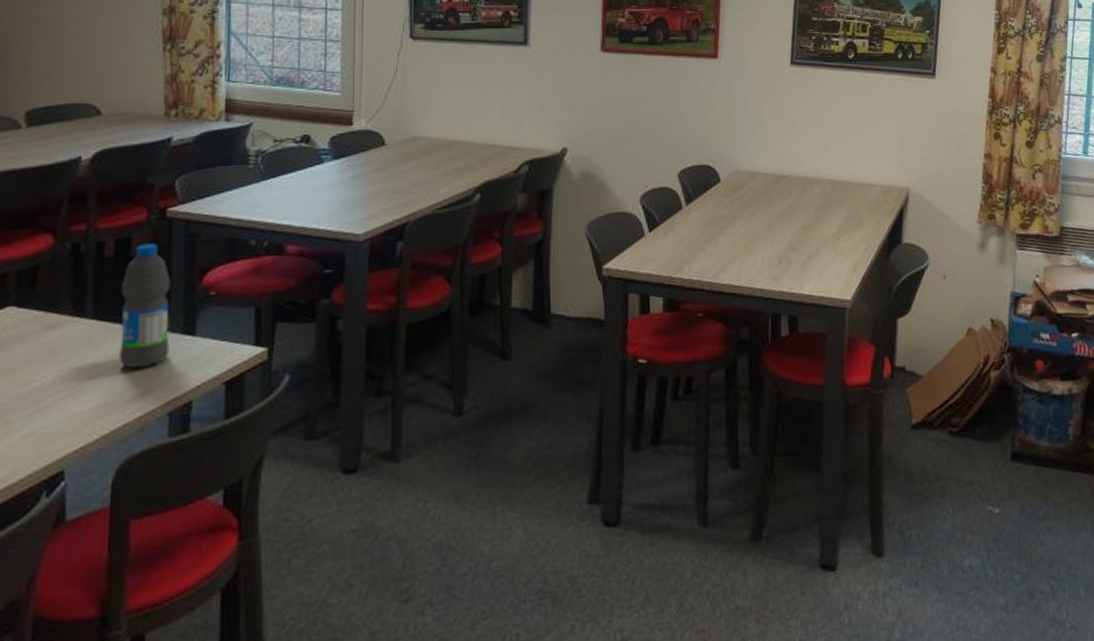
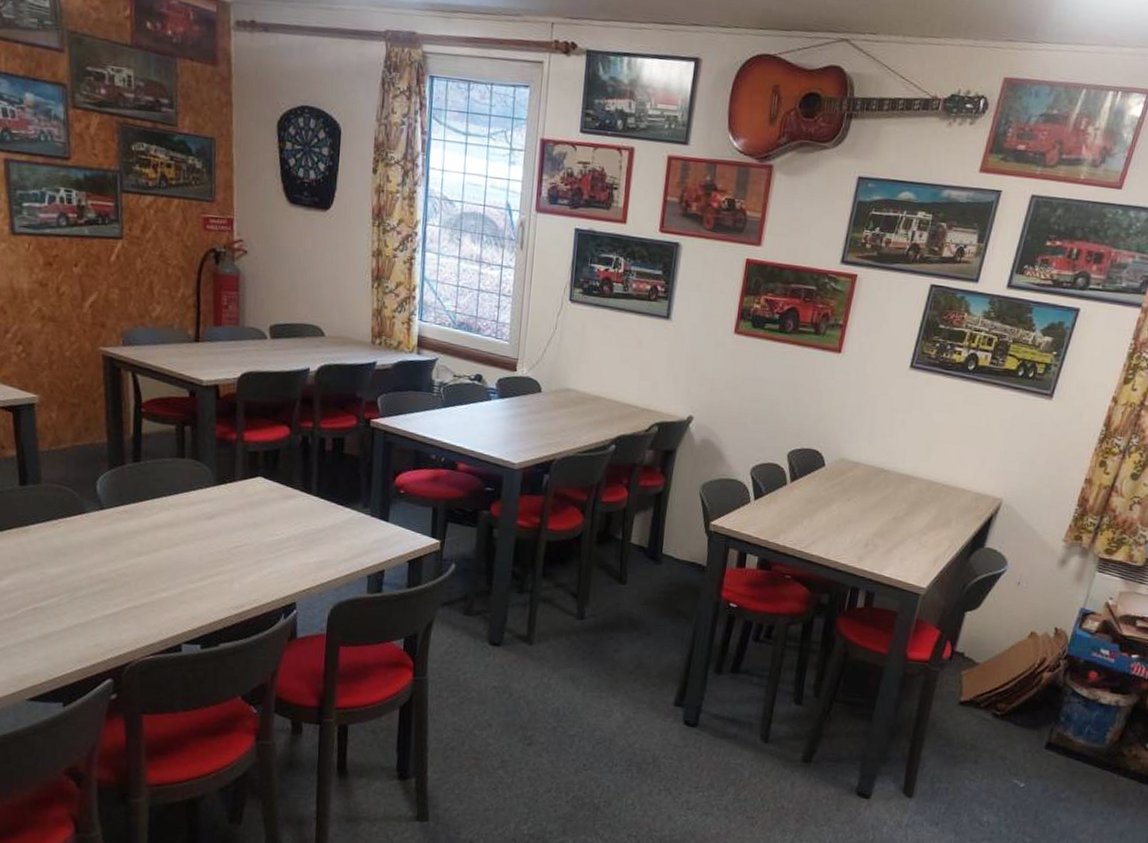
water bottle: present [120,243,171,368] -> none [334,445,372,540]

